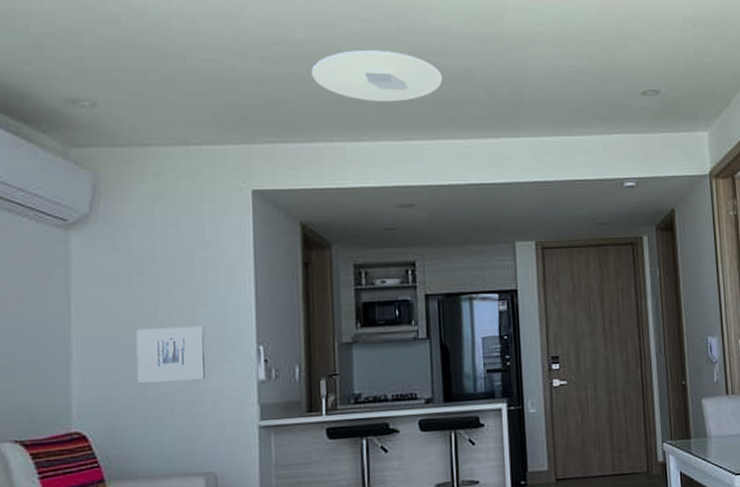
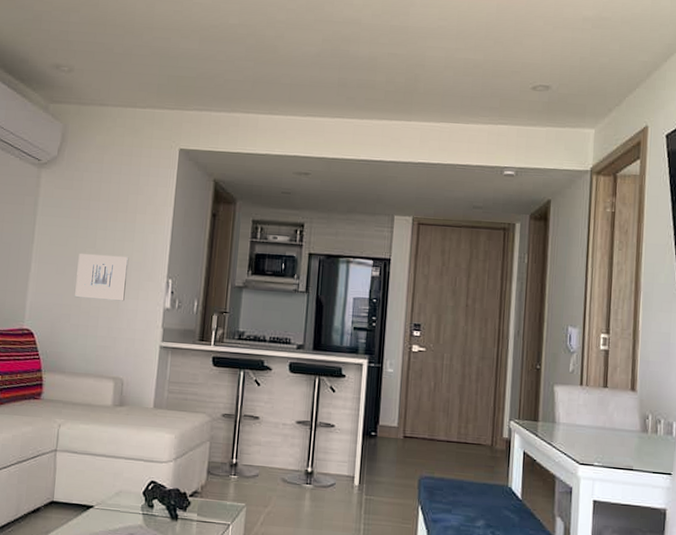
ceiling light: present [312,50,443,102] -> none [239,35,349,82]

